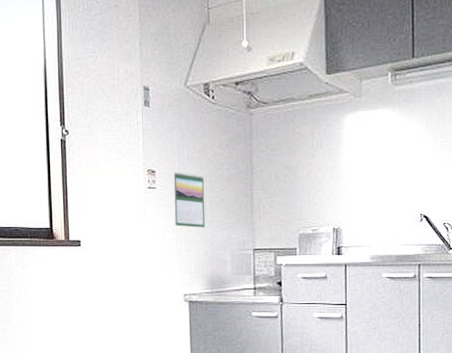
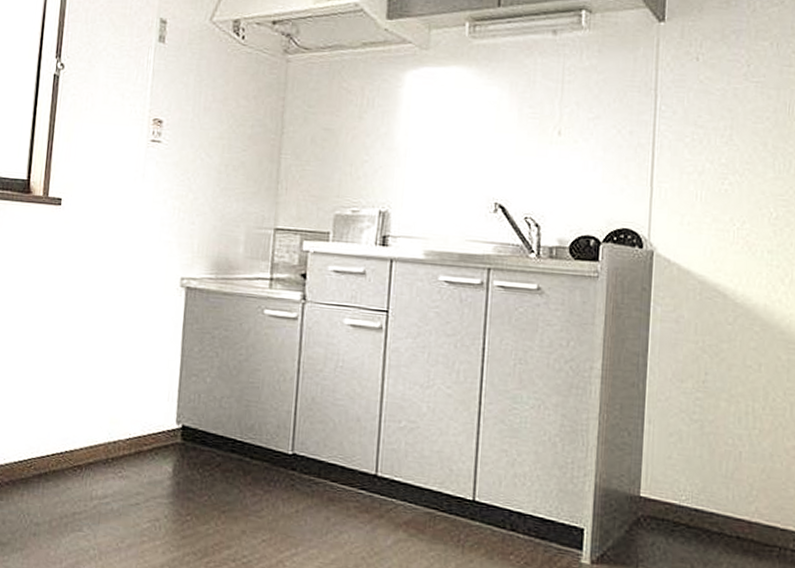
calendar: present [173,171,205,228] -> none [179,123,221,196]

